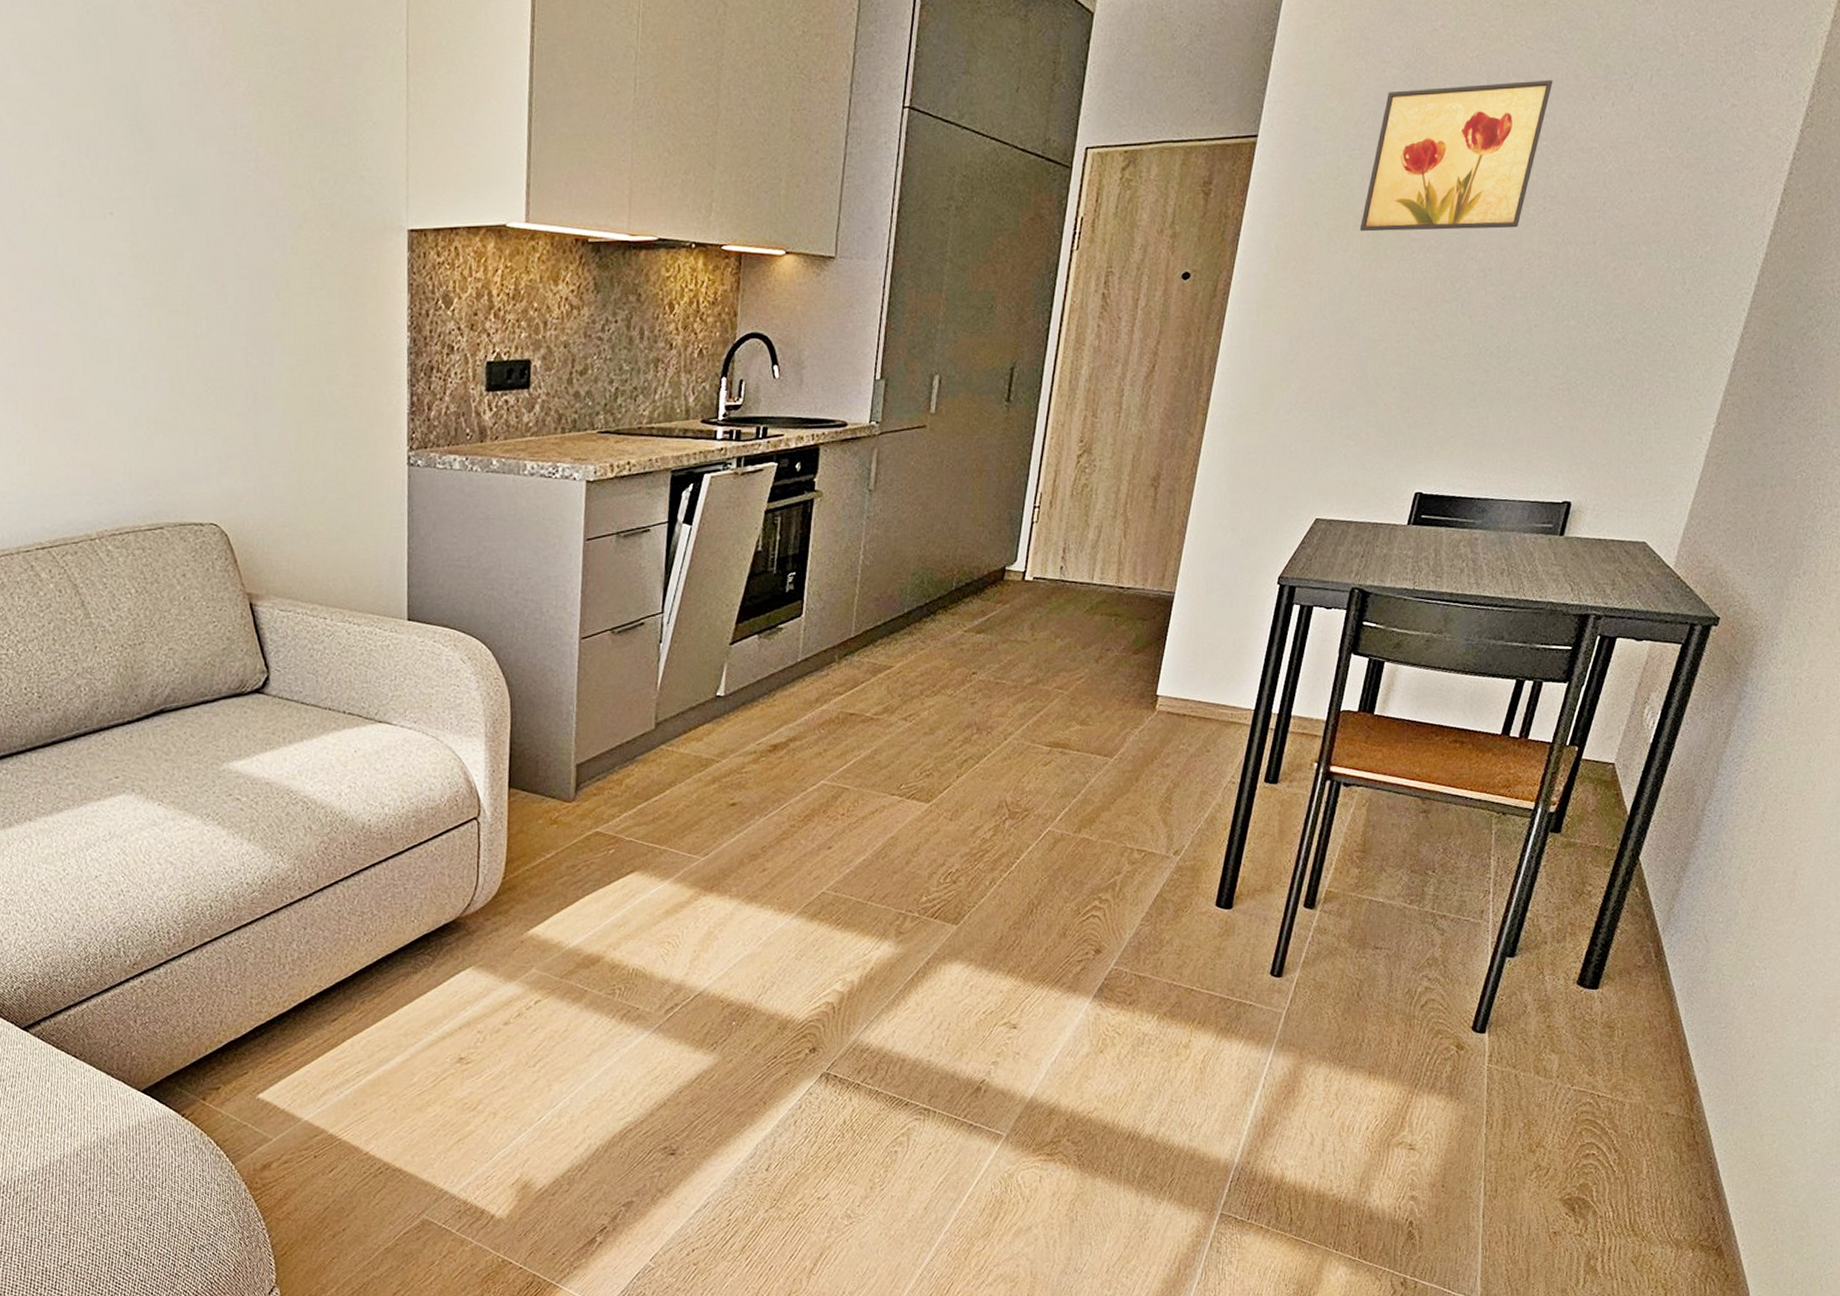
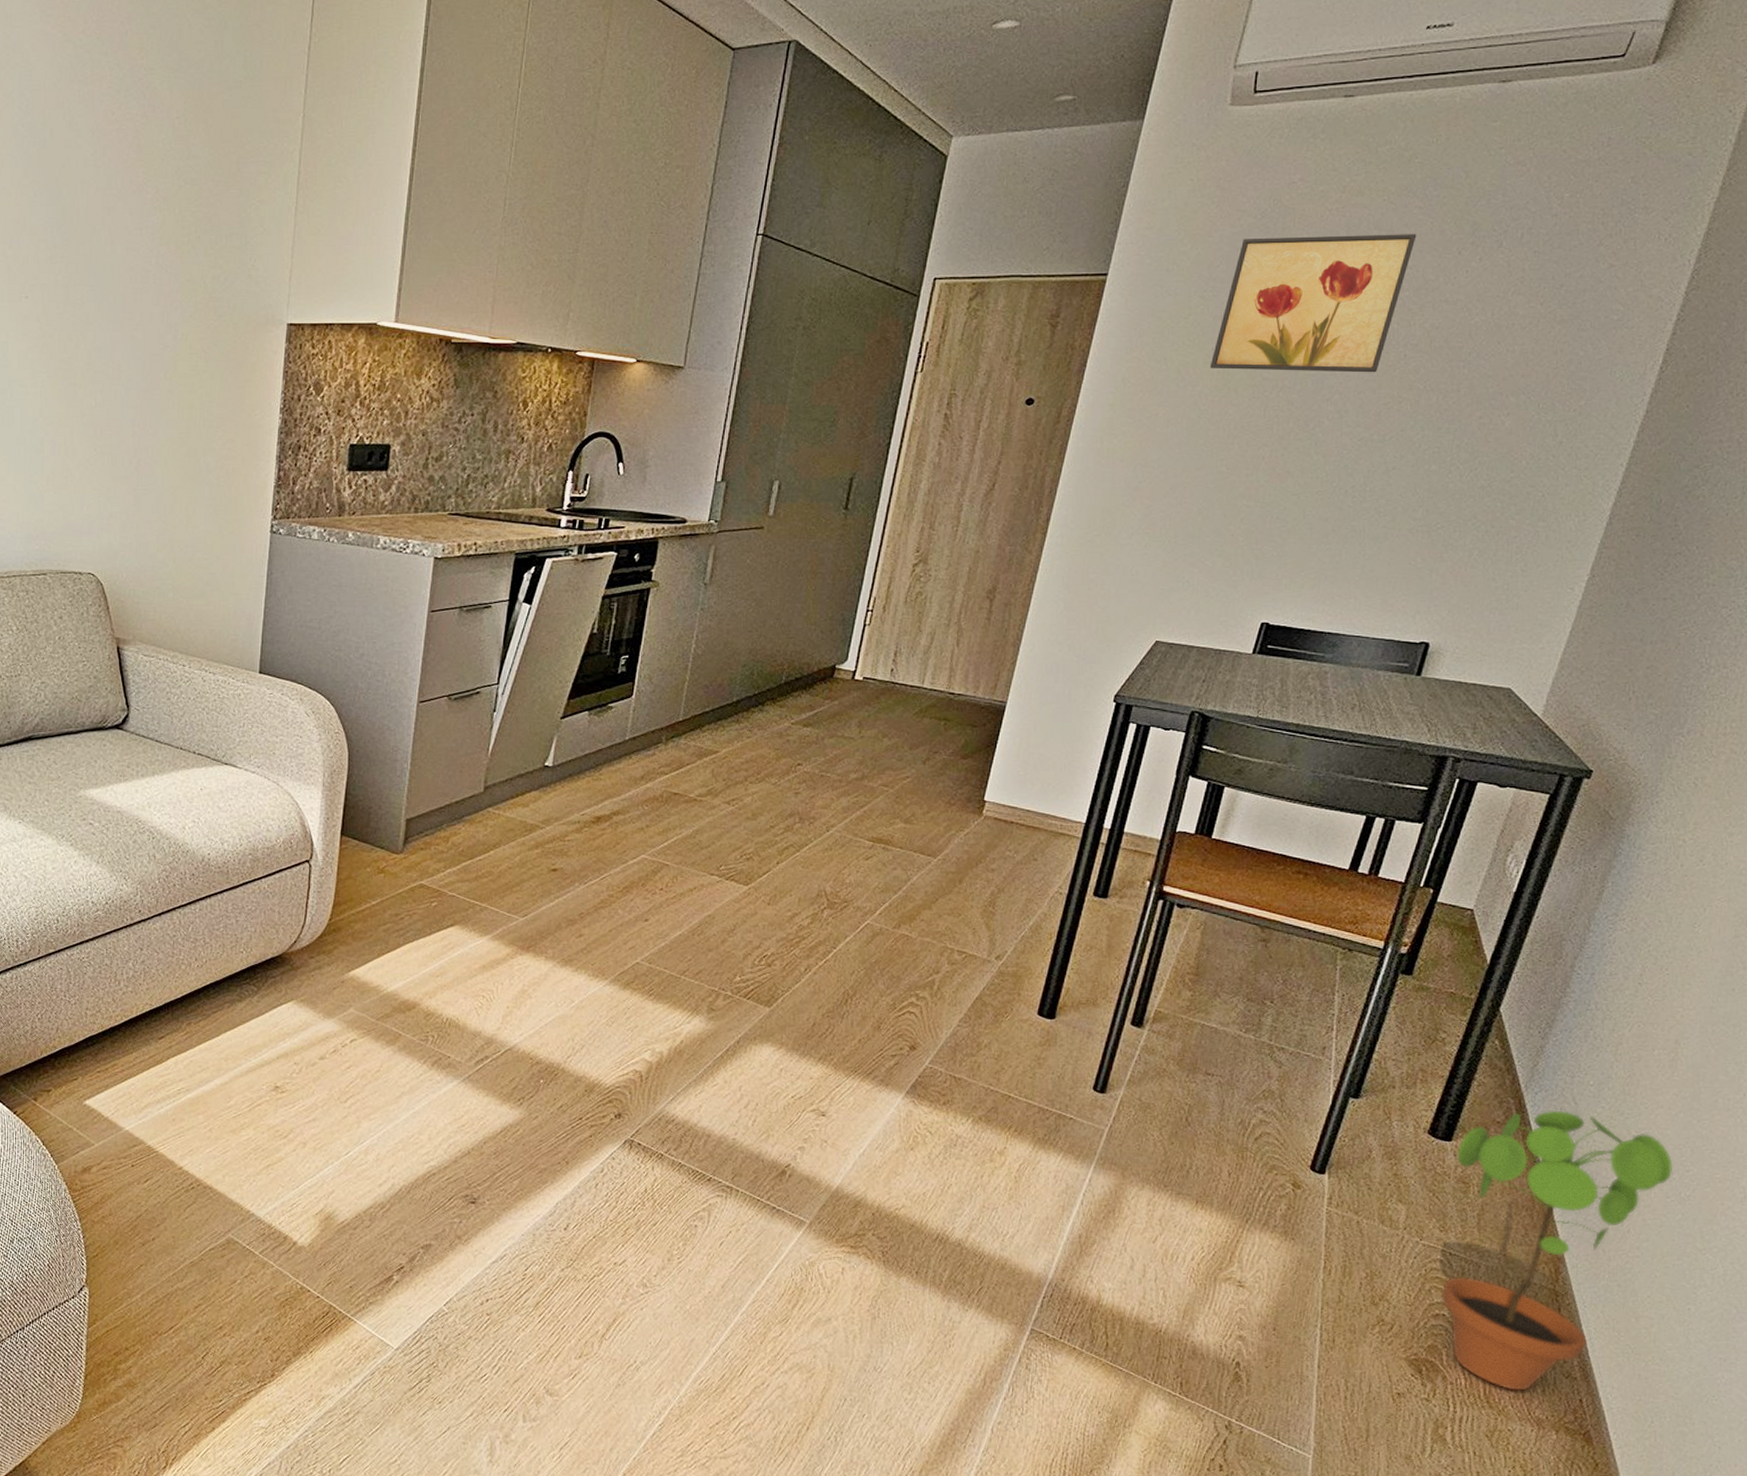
potted plant: none [1590,949,1792,1217] -> present [1440,1110,1673,1391]

